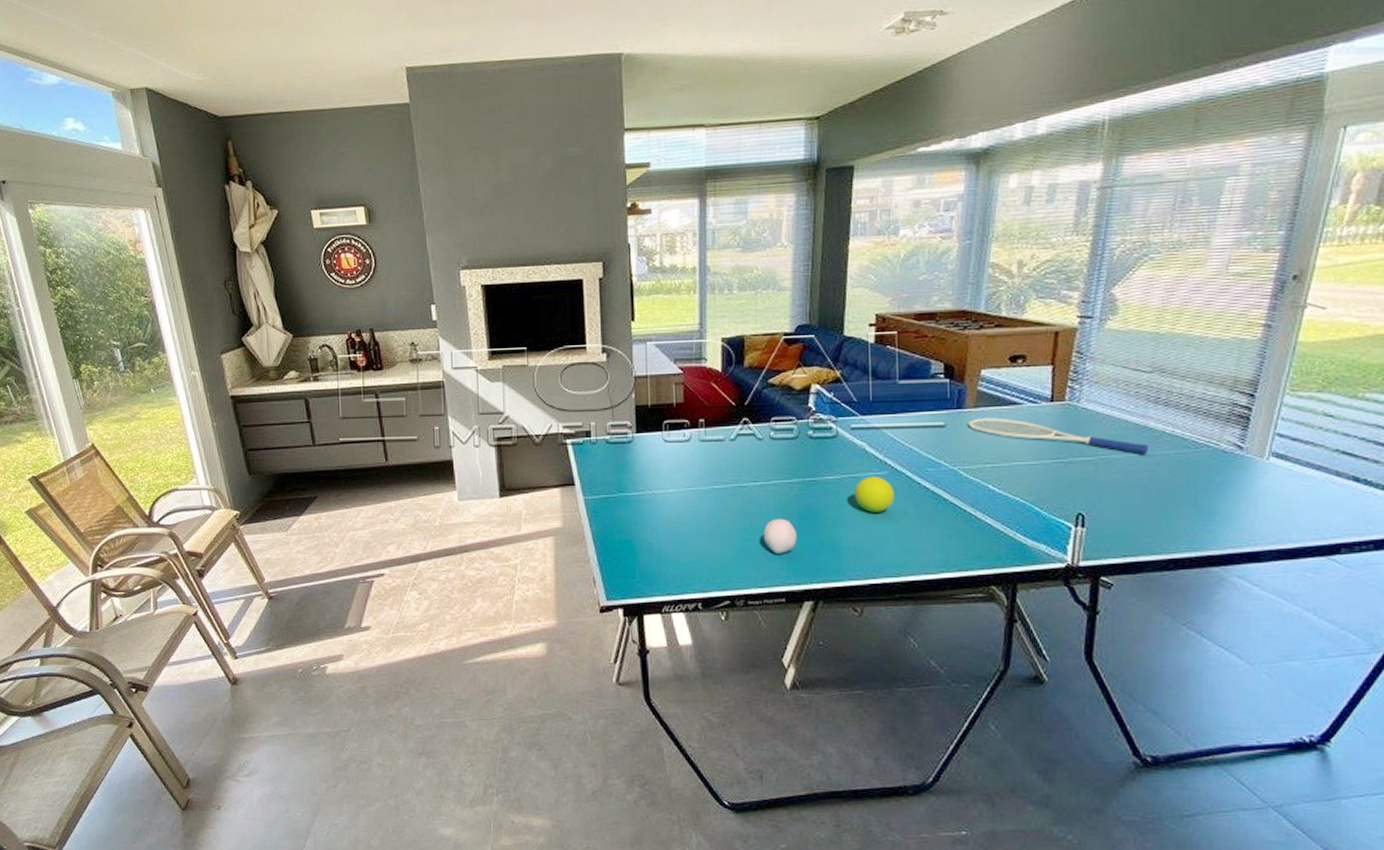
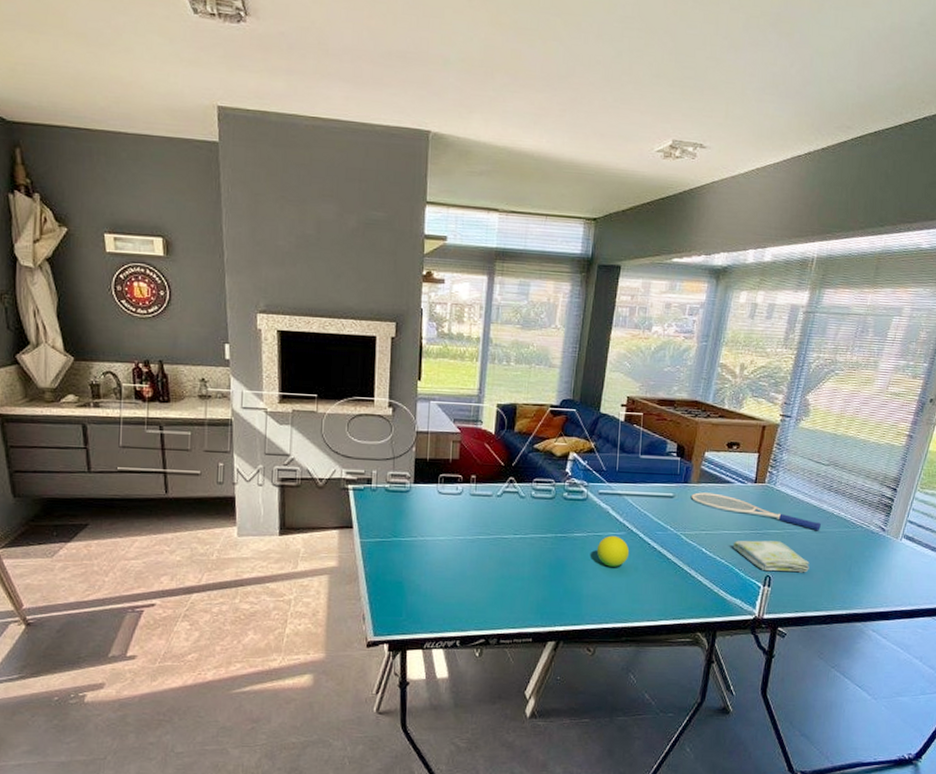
ball: present [763,518,797,554] -> none [518,568,547,599]
towel: none [1028,470,1137,508] -> present [733,540,810,573]

